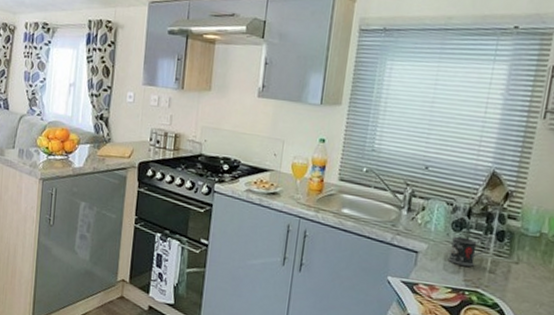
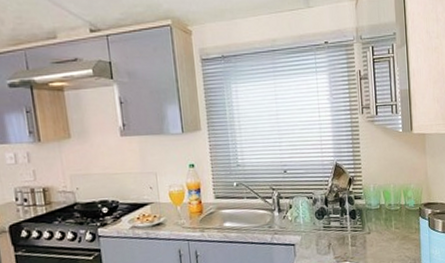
mug: present [448,236,490,267] -> none [318,218,347,247]

